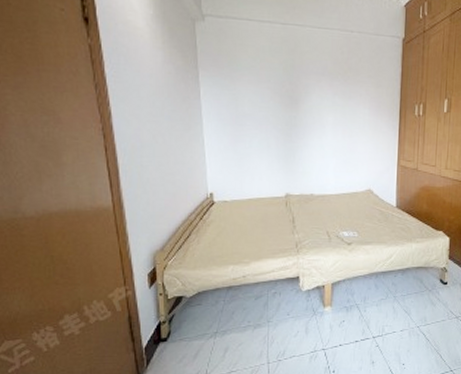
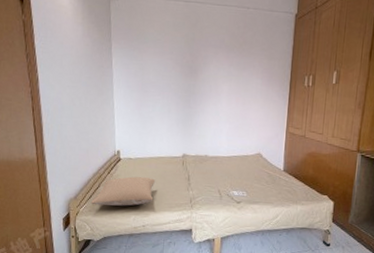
pillow: none [180,222,256,257] -> present [90,176,156,206]

